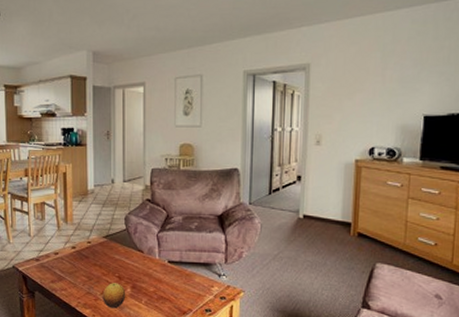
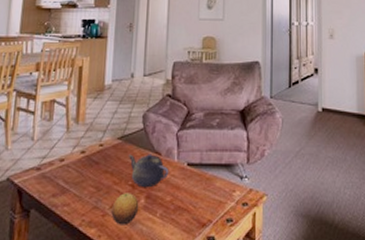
teapot: none [113,251,151,280] -> present [128,154,169,188]

